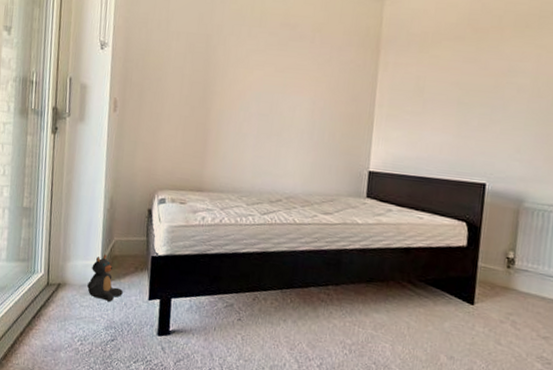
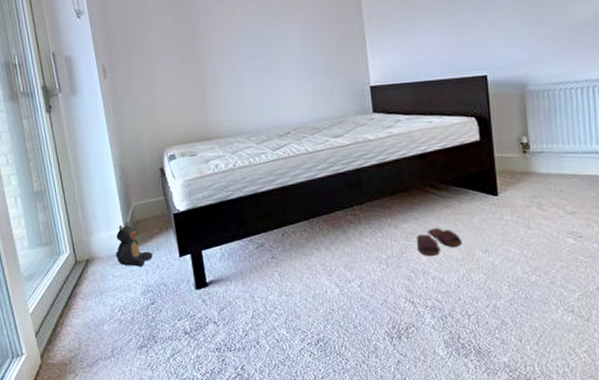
slippers: none [383,323,429,352] -> present [417,228,461,256]

